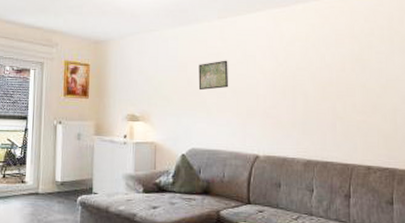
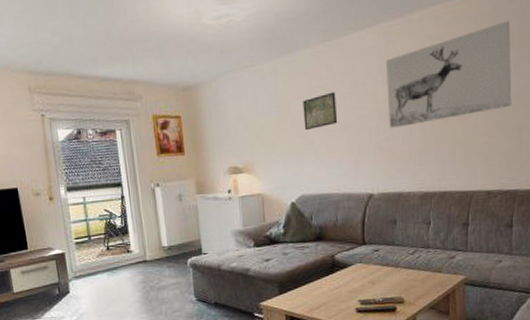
wall art: none [273,19,386,98] -> present [386,20,512,129]

